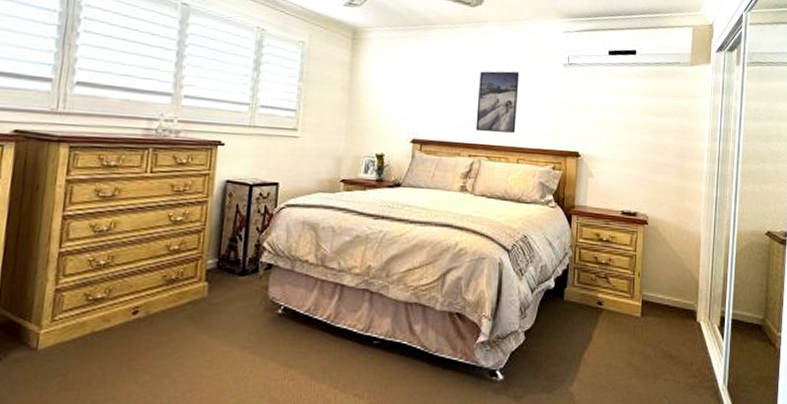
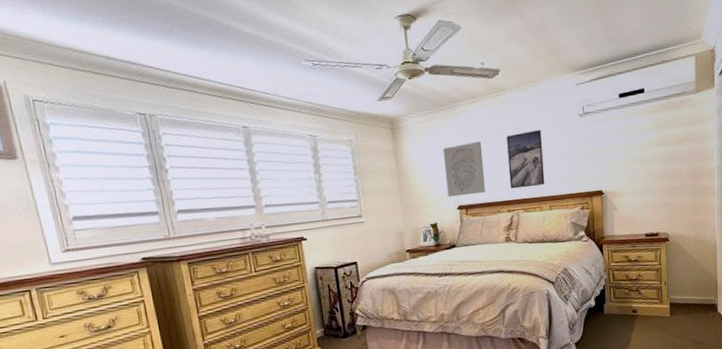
wall art: none [402,70,451,130] -> present [442,141,486,197]

